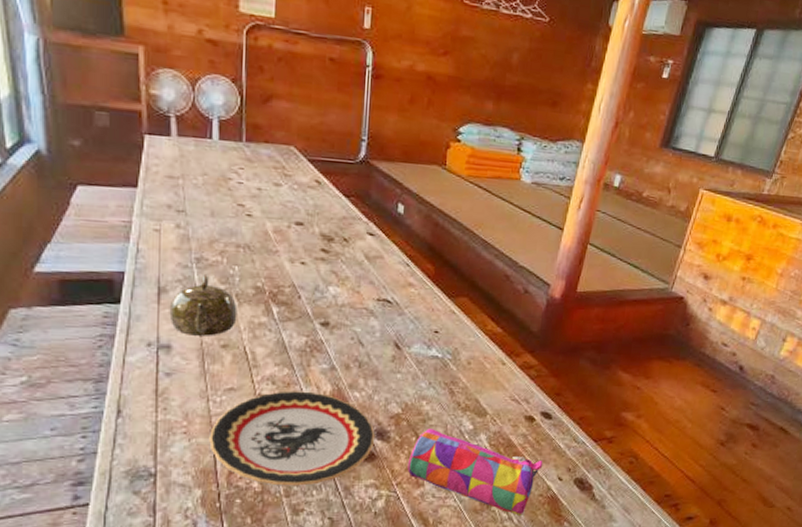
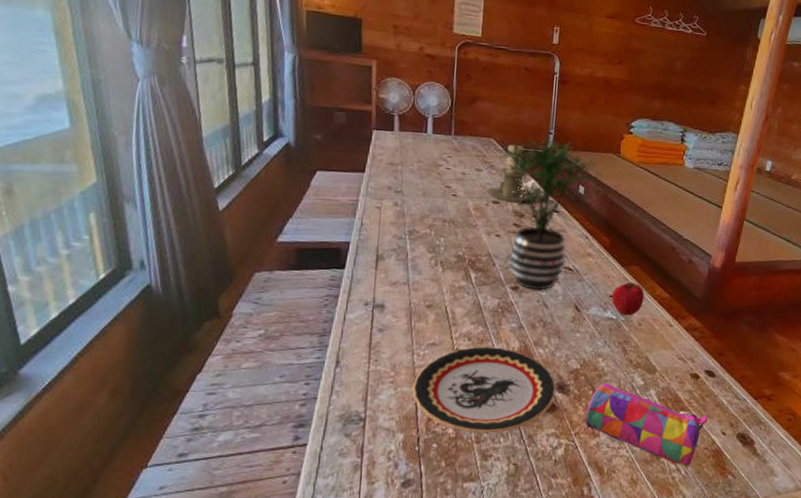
teapot: present [169,273,238,336] -> none [384,244,442,298]
potted plant: none [287,143,424,326] -> present [487,135,601,290]
candle holder: none [287,154,348,224] -> present [486,145,537,202]
fruit: none [437,315,474,354] -> present [612,282,645,316]

